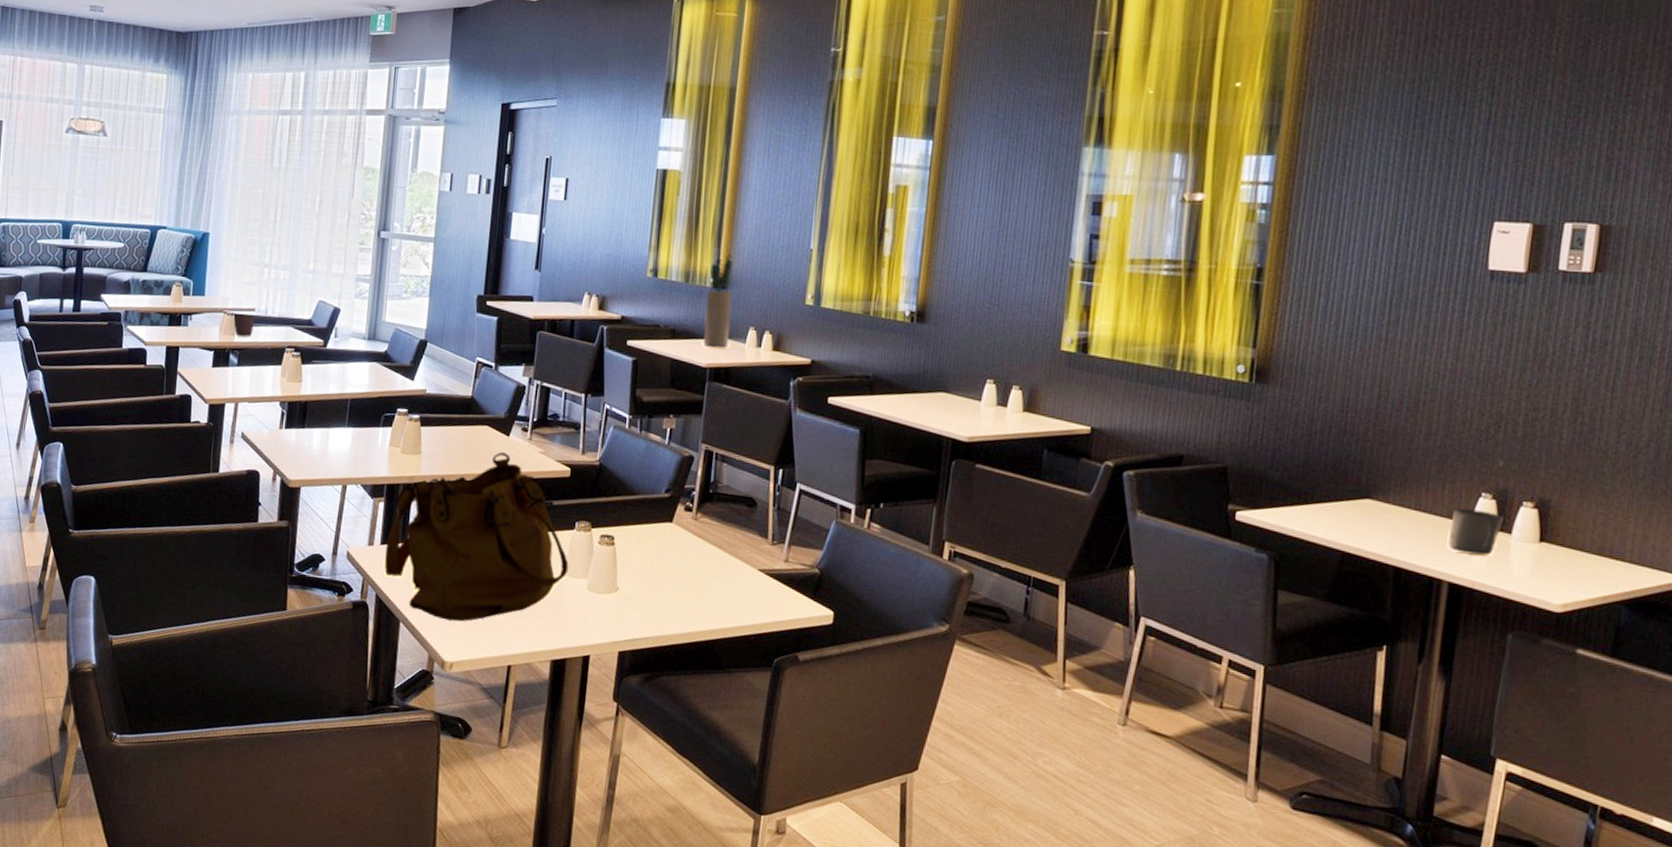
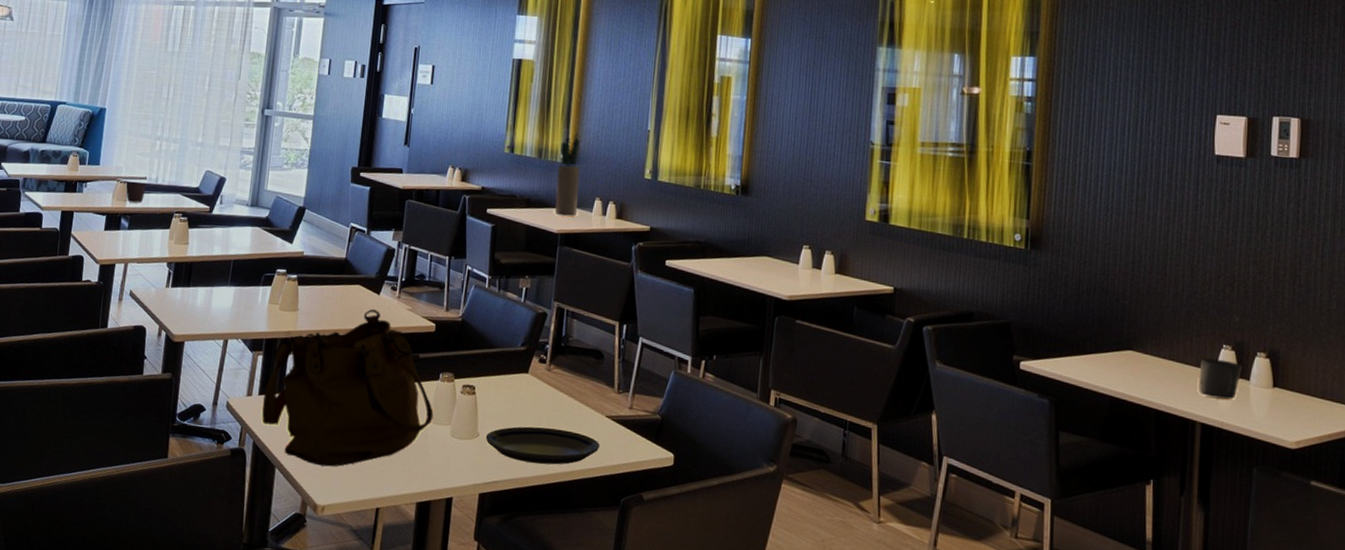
plate: none [625,580,752,622] -> present [485,426,600,465]

